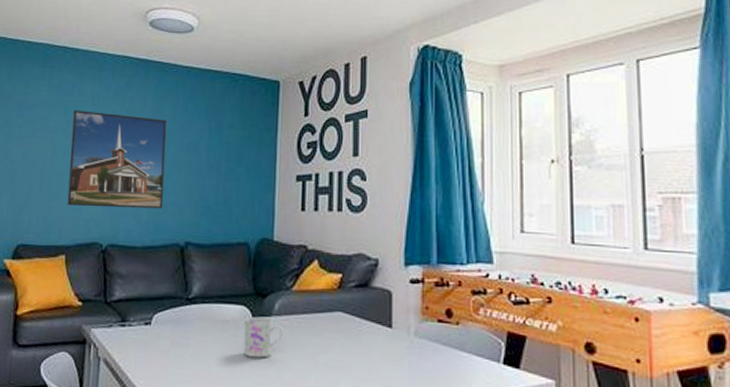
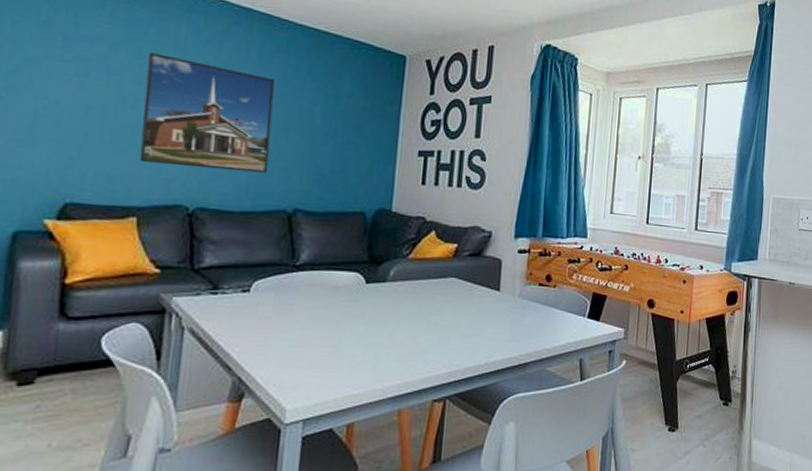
mug: present [244,316,283,358] -> none [355,282,397,321]

